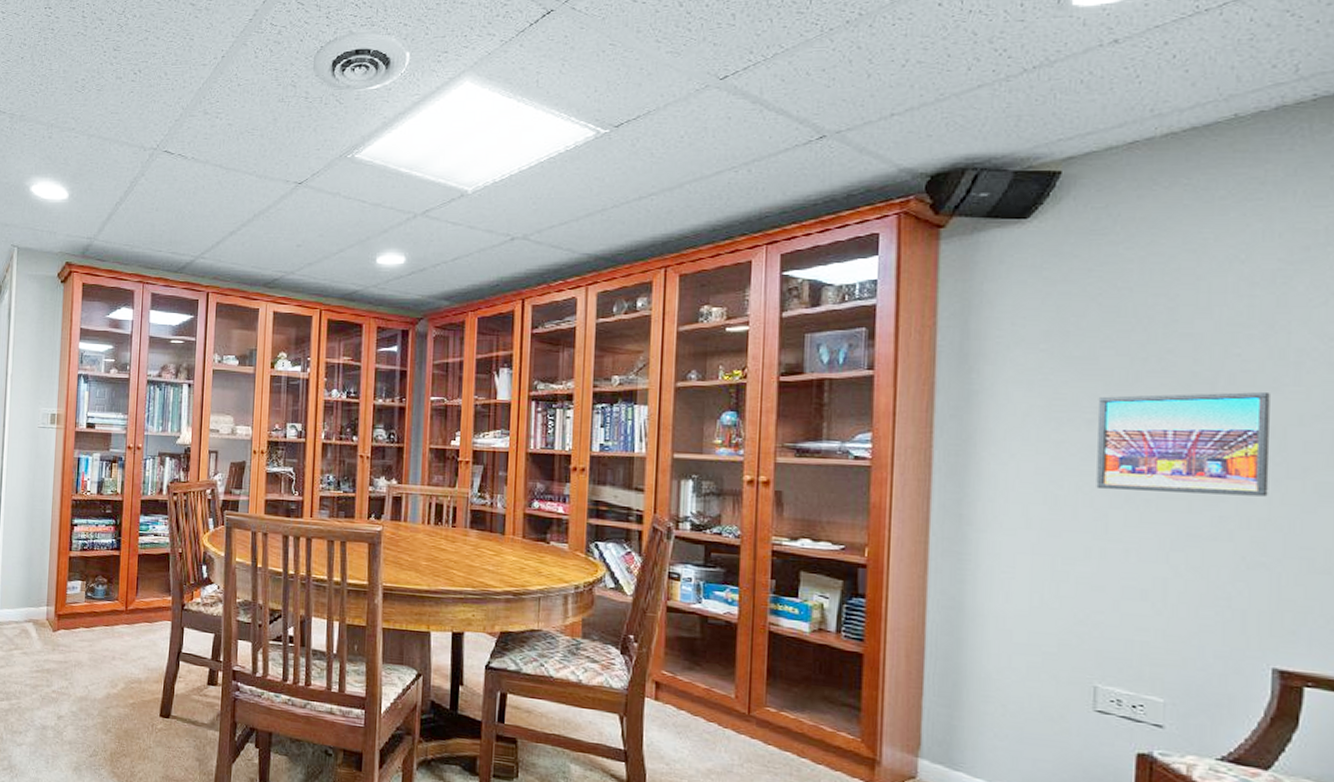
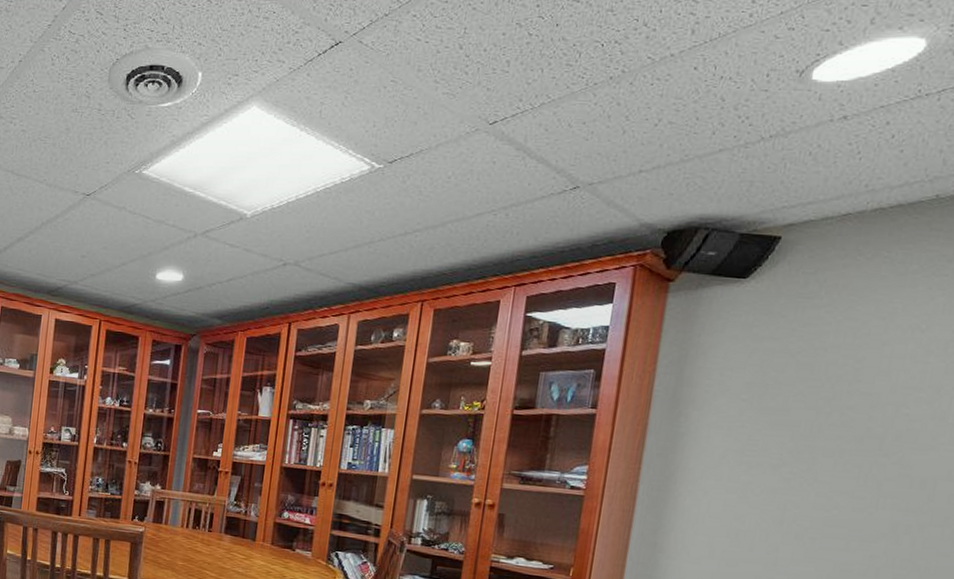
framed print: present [1096,391,1270,497] -> none [772,445,928,541]

